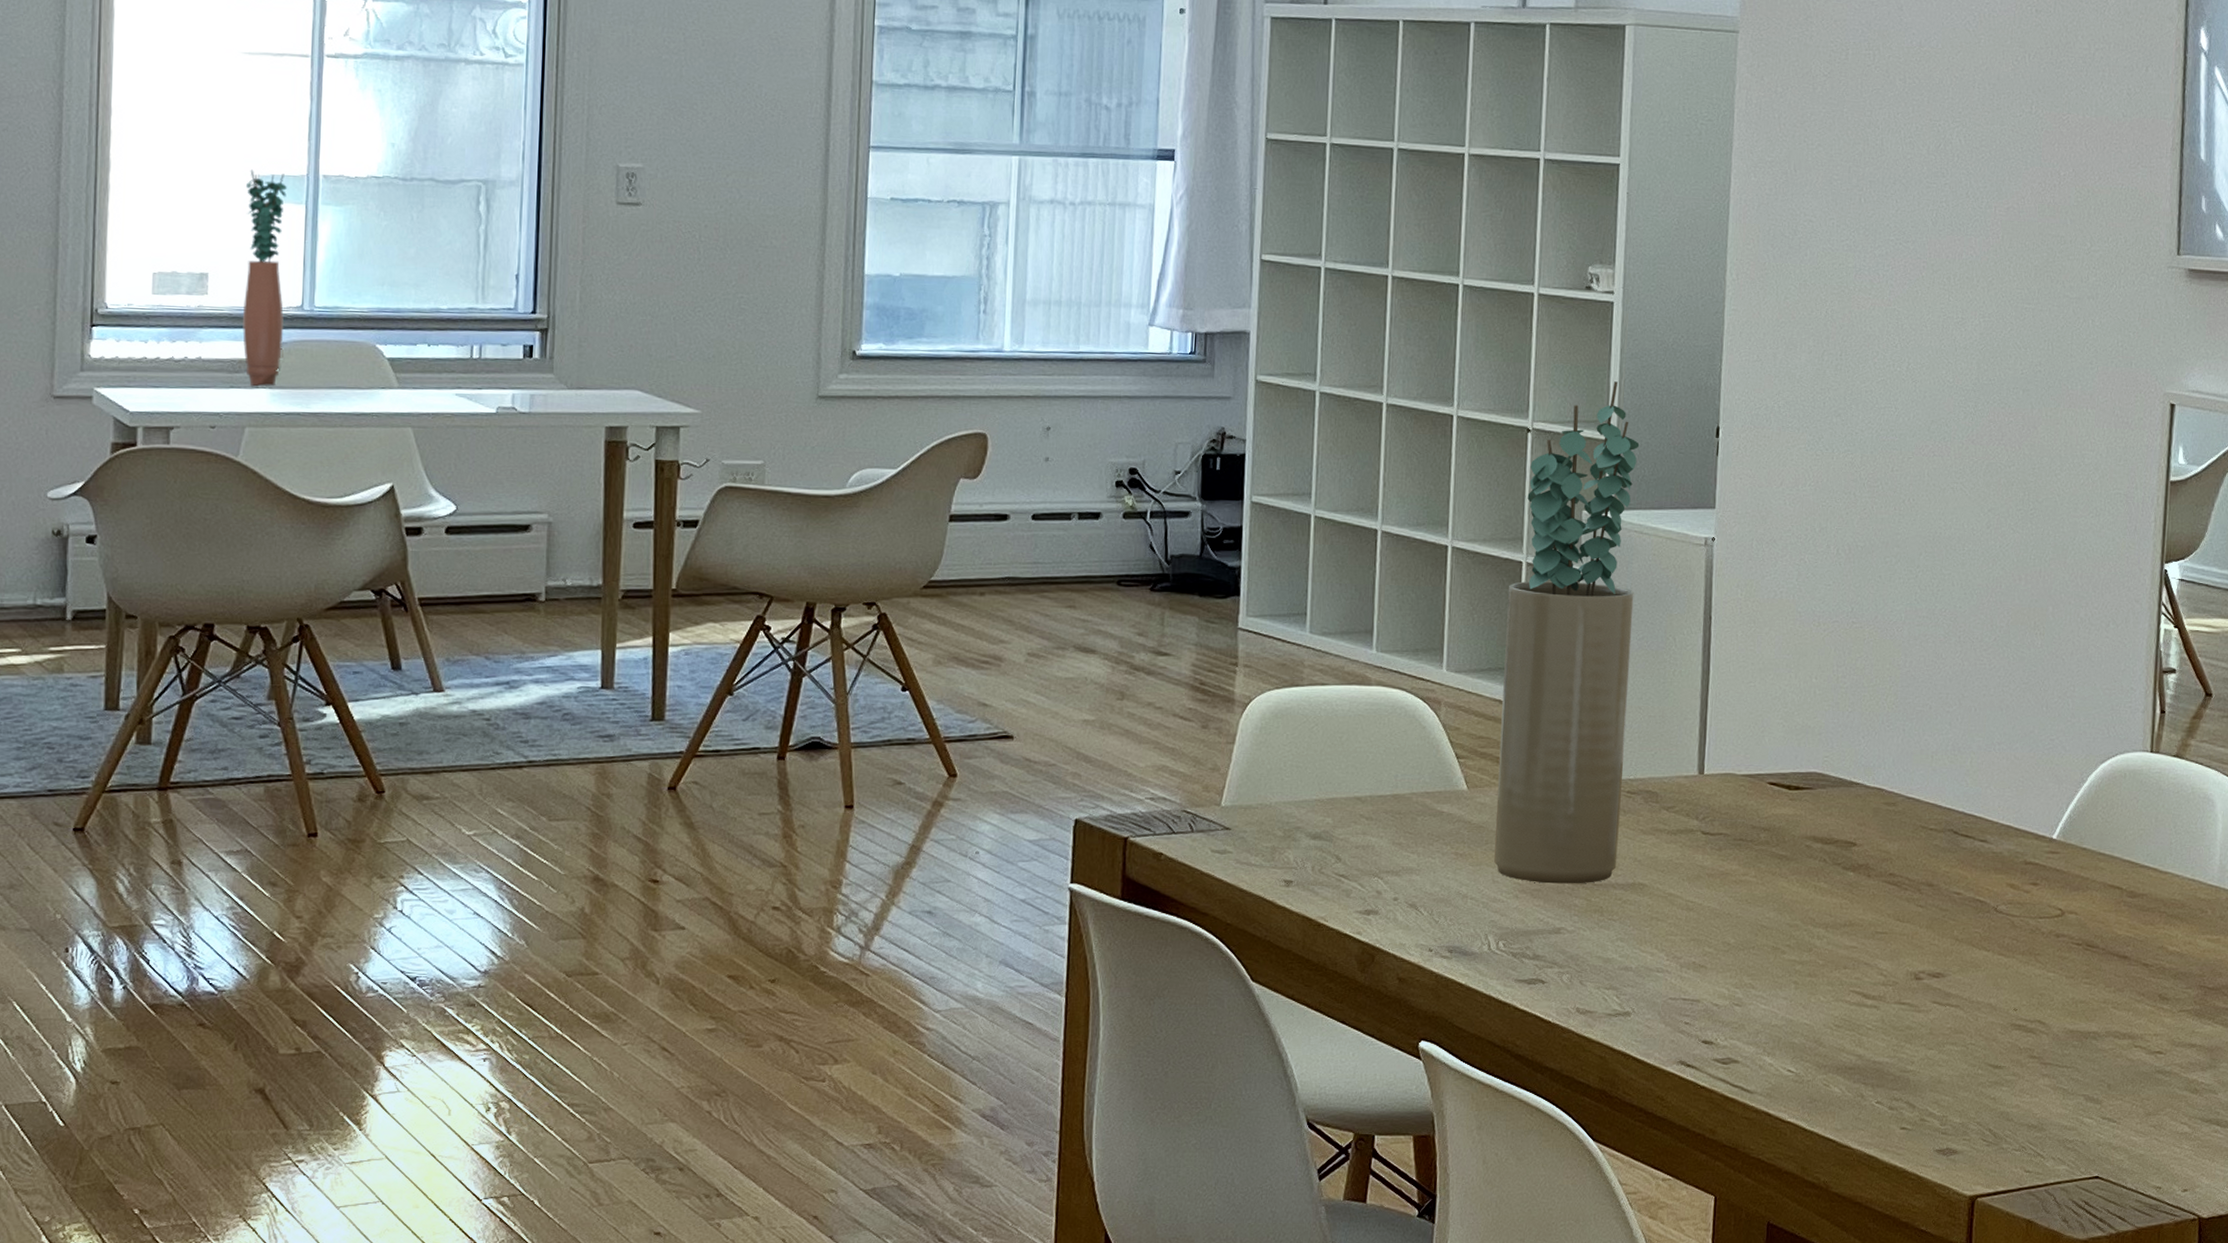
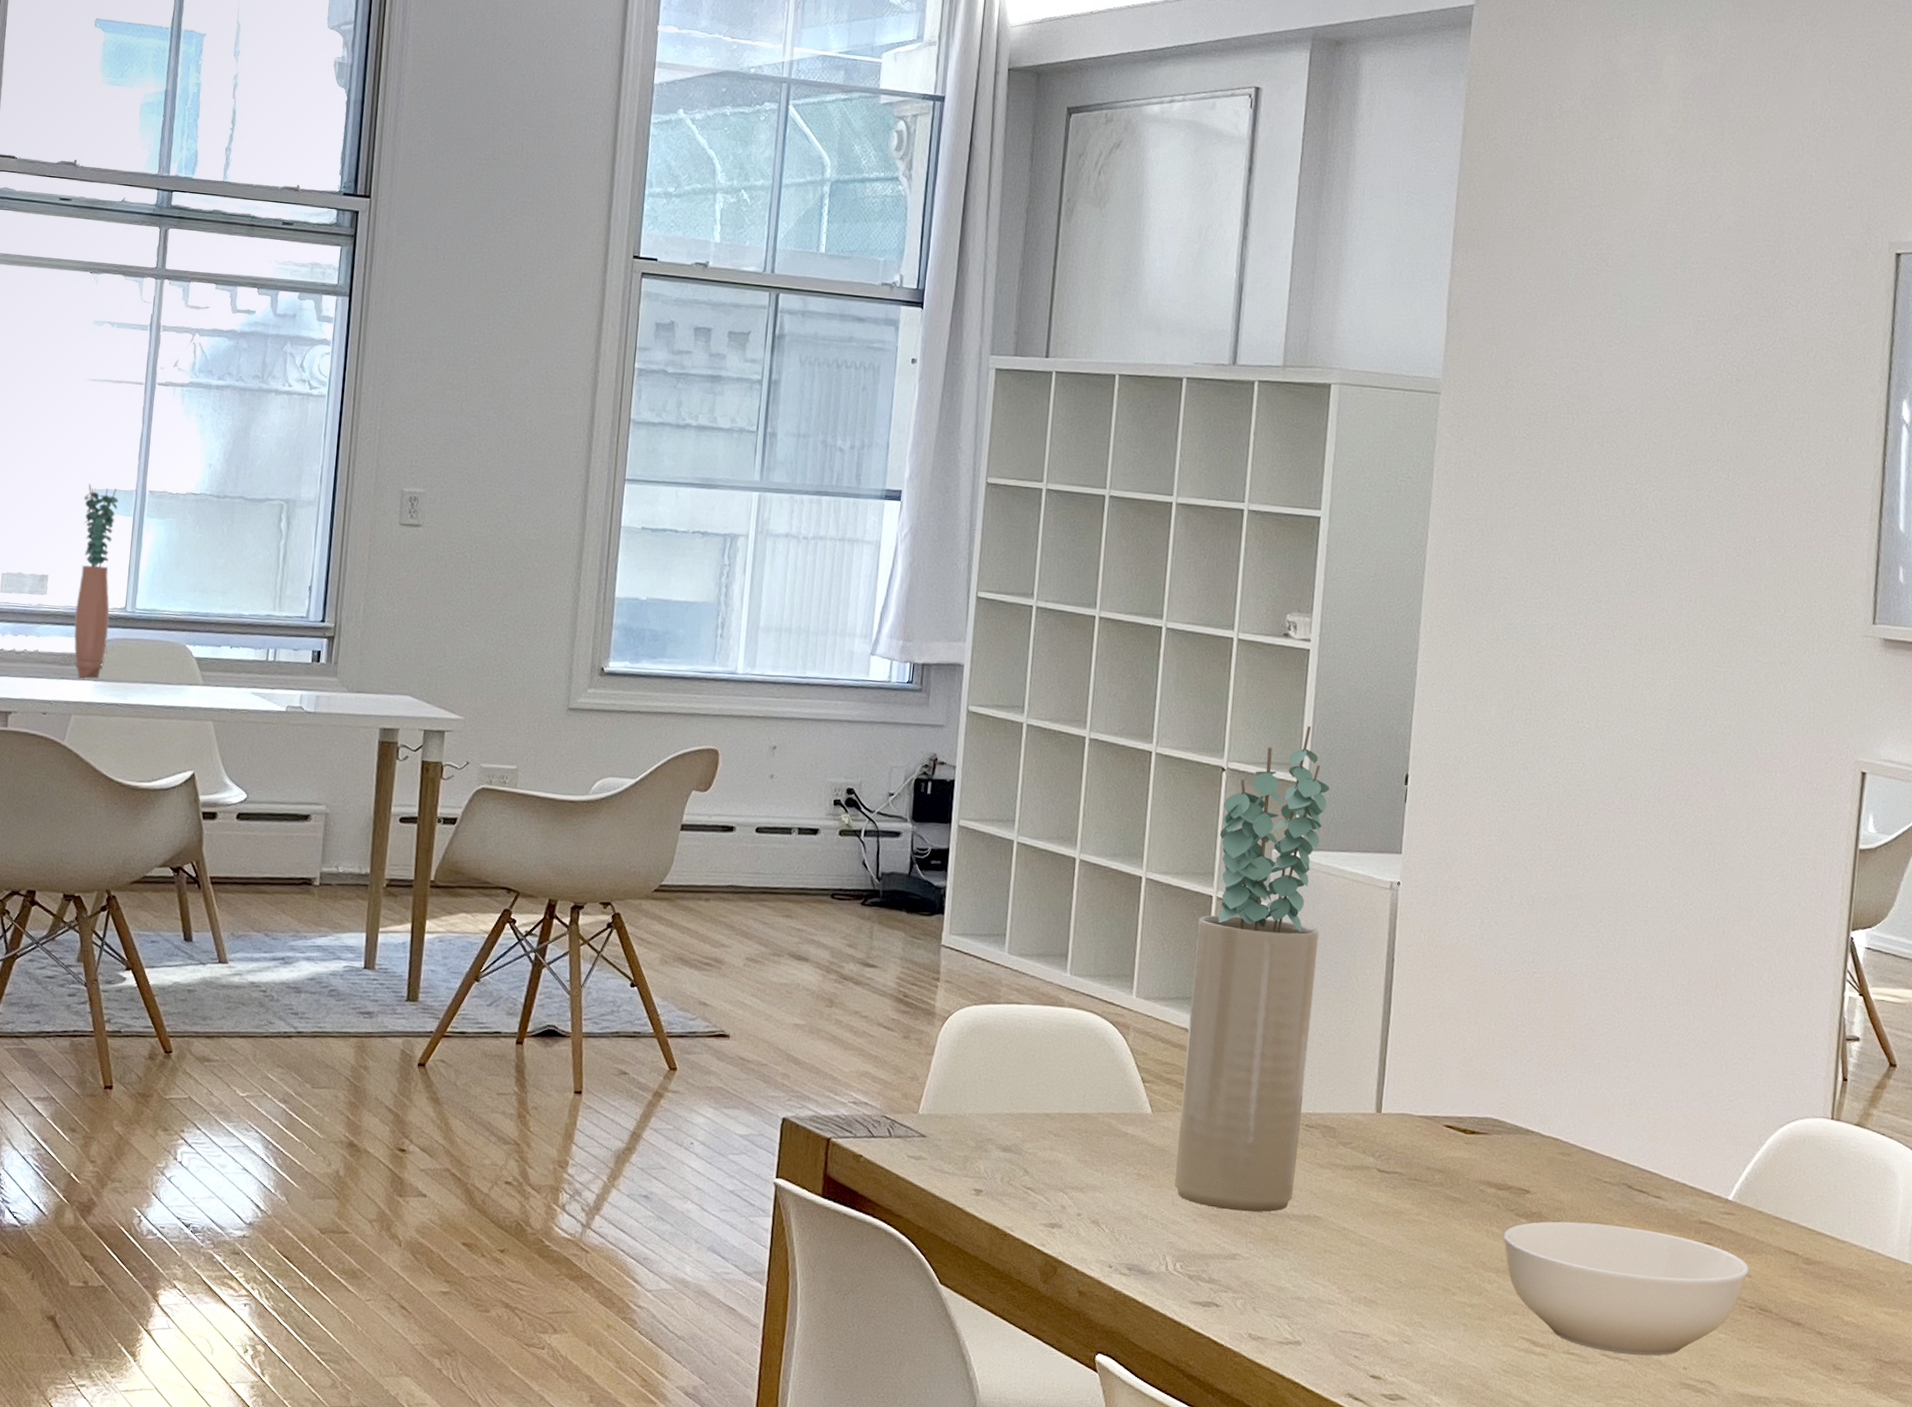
bowl: none [1831,871,2075,1001] -> present [1503,1221,1749,1356]

